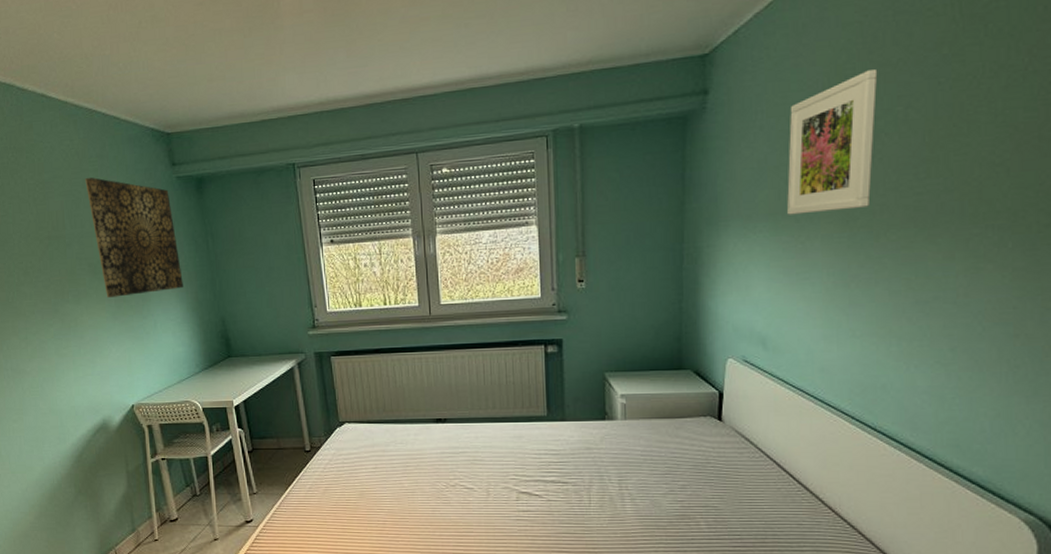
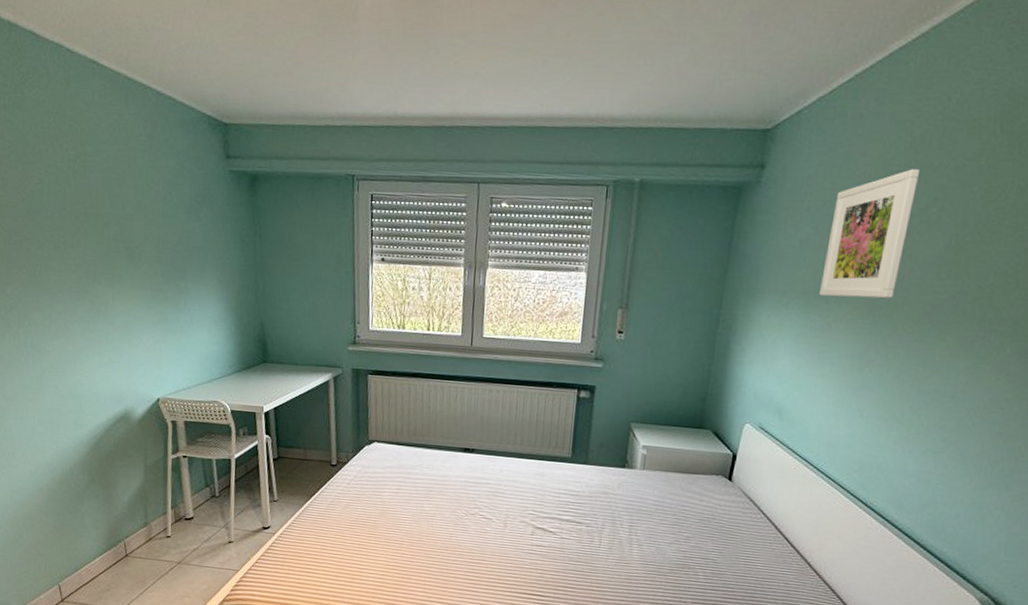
wall art: present [85,177,183,298] -> none [131,157,225,287]

